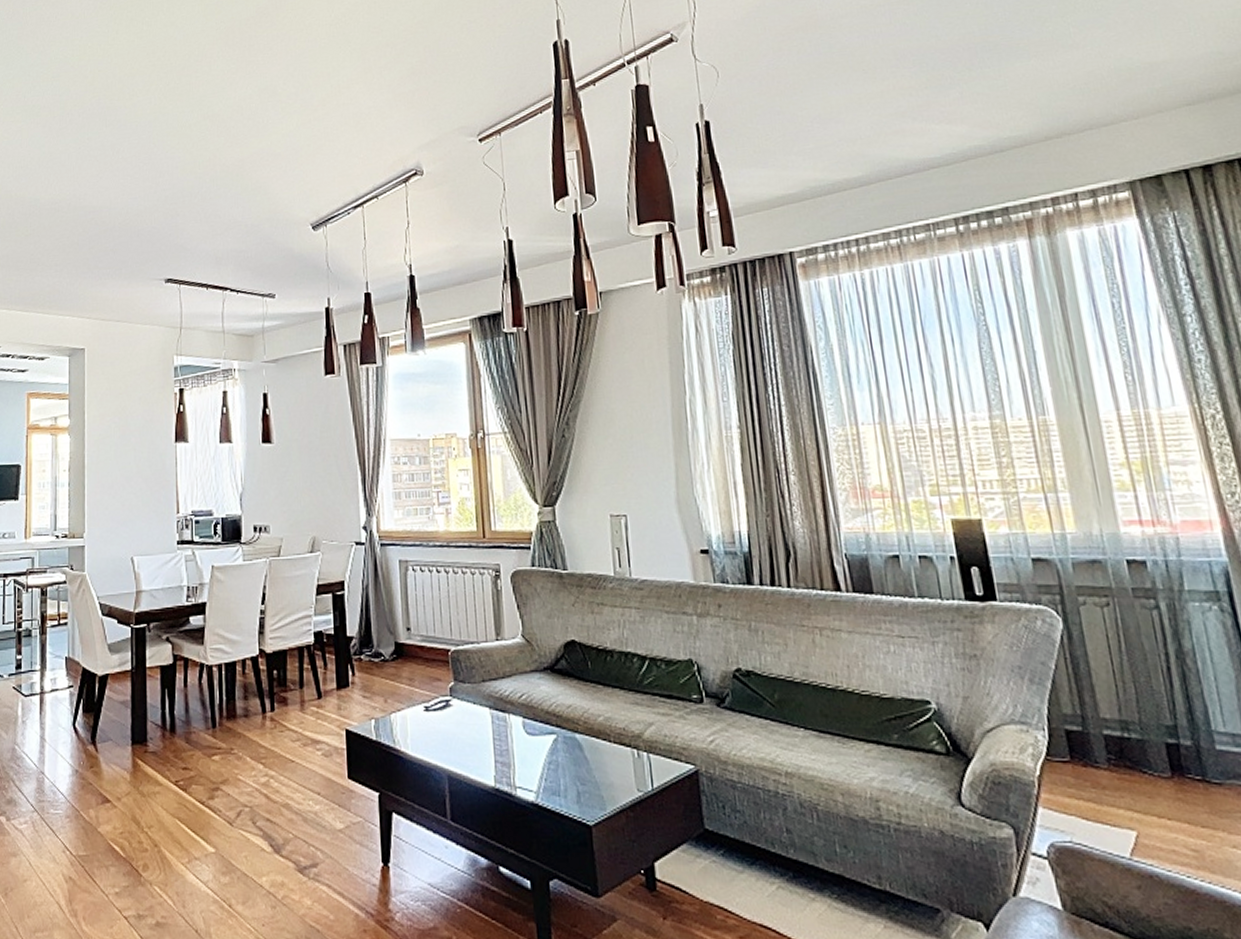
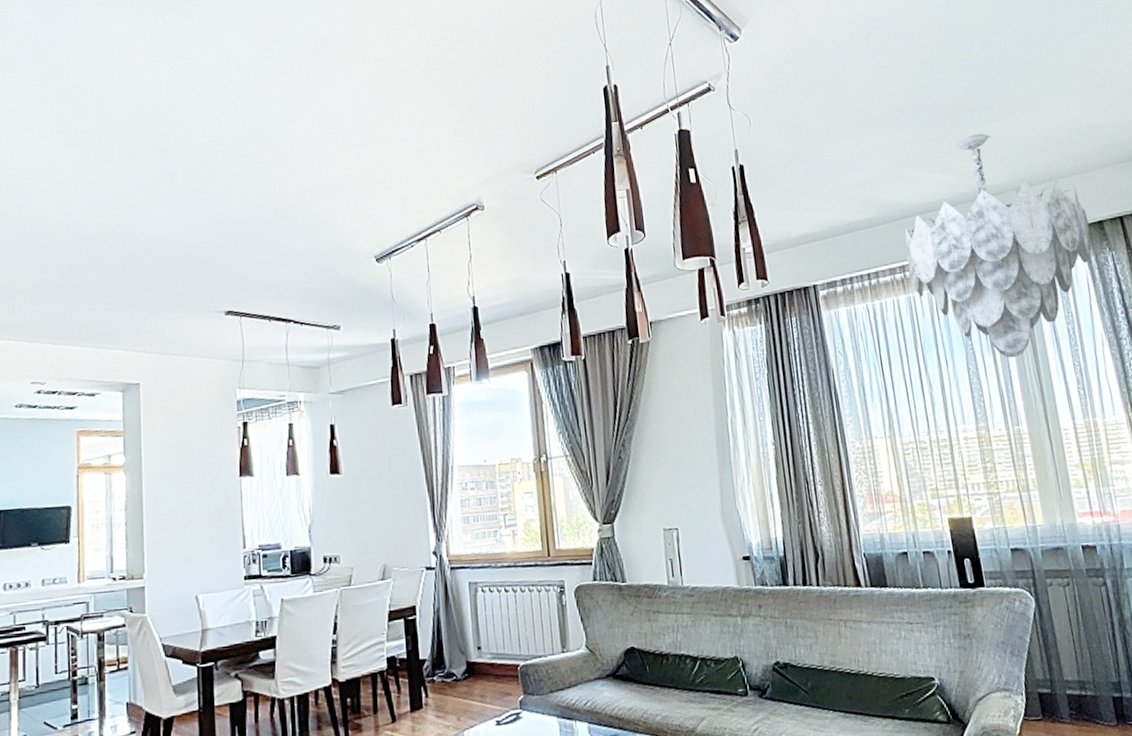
chandelier: none [902,76,1146,337] -> present [904,133,1092,359]

